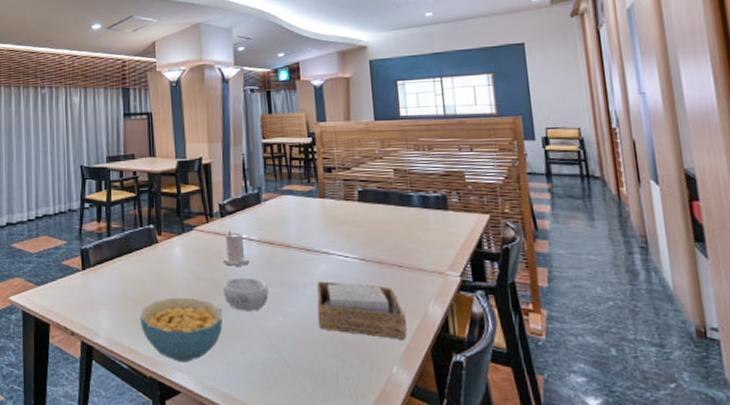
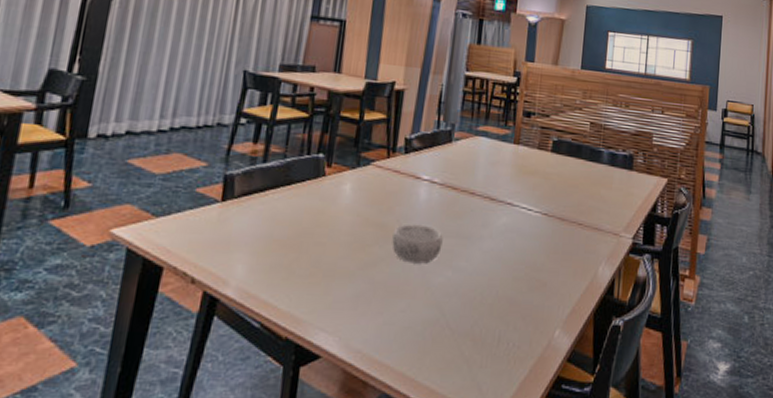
cereal bowl: present [140,297,223,362] -> none [285,242,387,321]
candle: present [223,230,250,266] -> none [398,169,428,211]
napkin holder: present [317,281,408,340] -> none [489,234,577,301]

